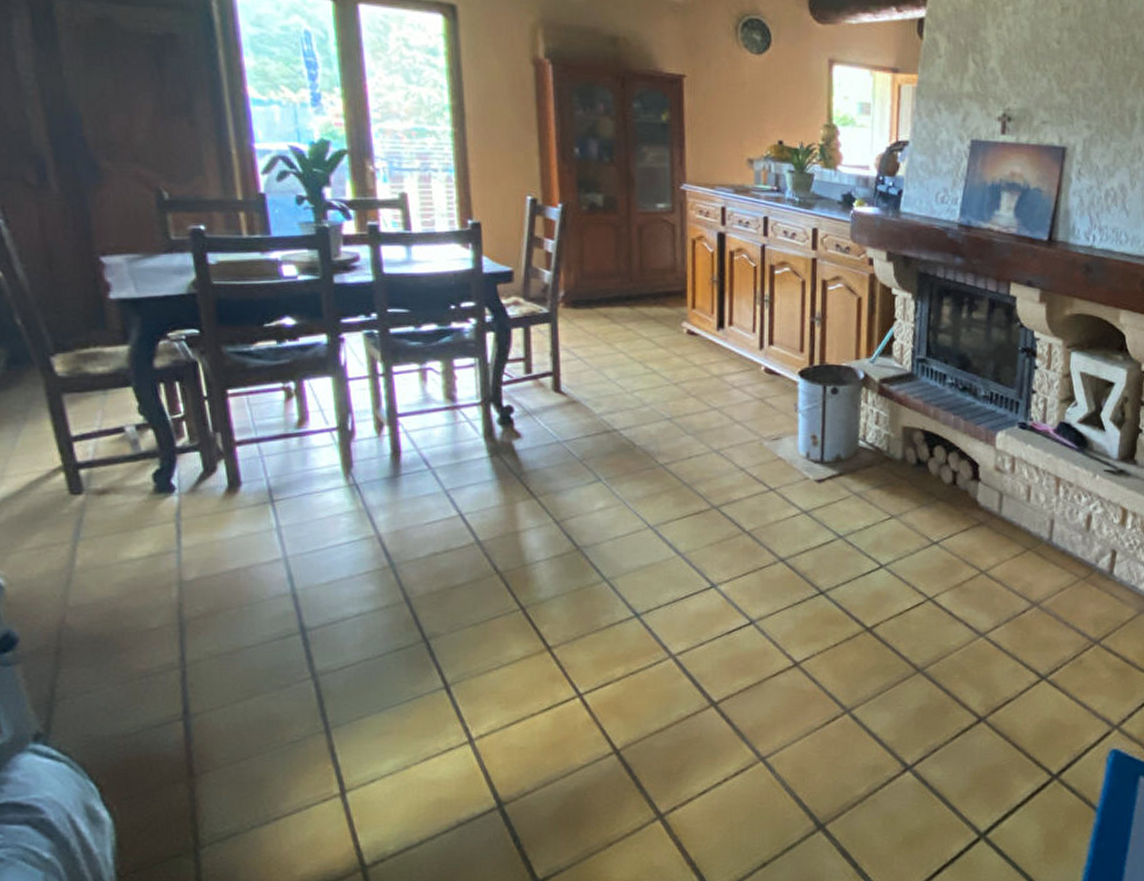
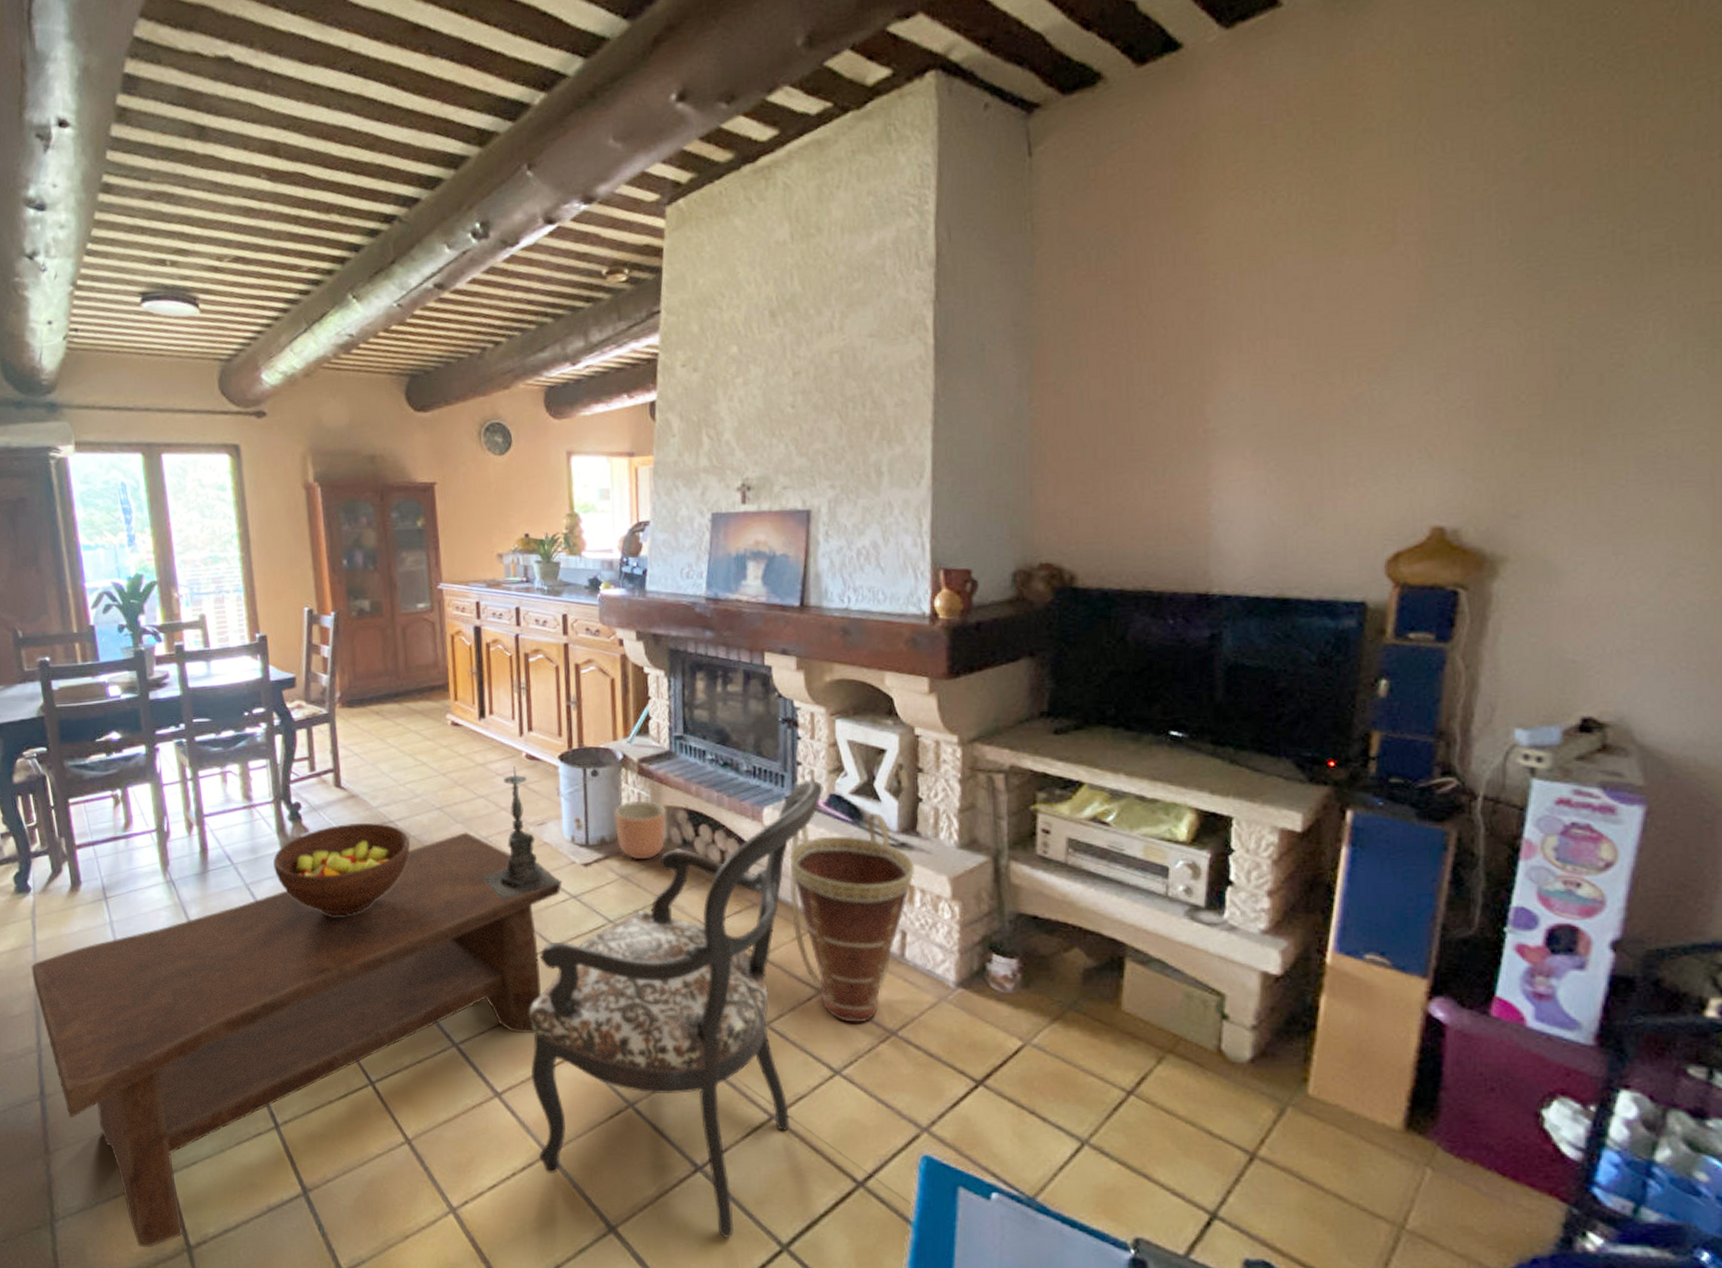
coffee table: none [174,444,794,870] -> present [31,832,562,1248]
fruit bowl: none [479,431,634,525] -> present [273,823,410,915]
candle holder: none [710,380,793,514] -> present [482,766,561,900]
armchair: none [750,407,1054,831] -> present [528,779,823,1239]
planter: none [852,419,903,478] -> present [614,800,667,860]
basket: none [1014,442,1129,633] -> present [789,813,914,1023]

